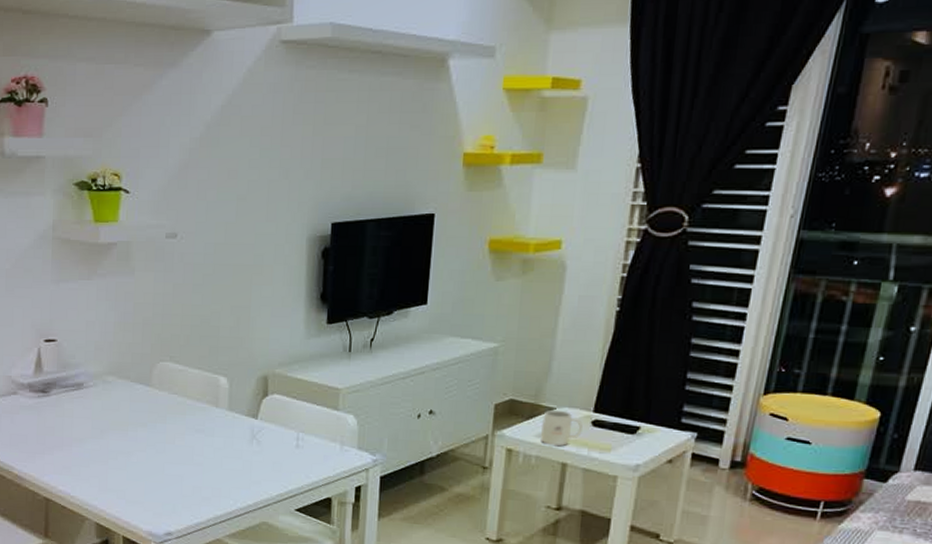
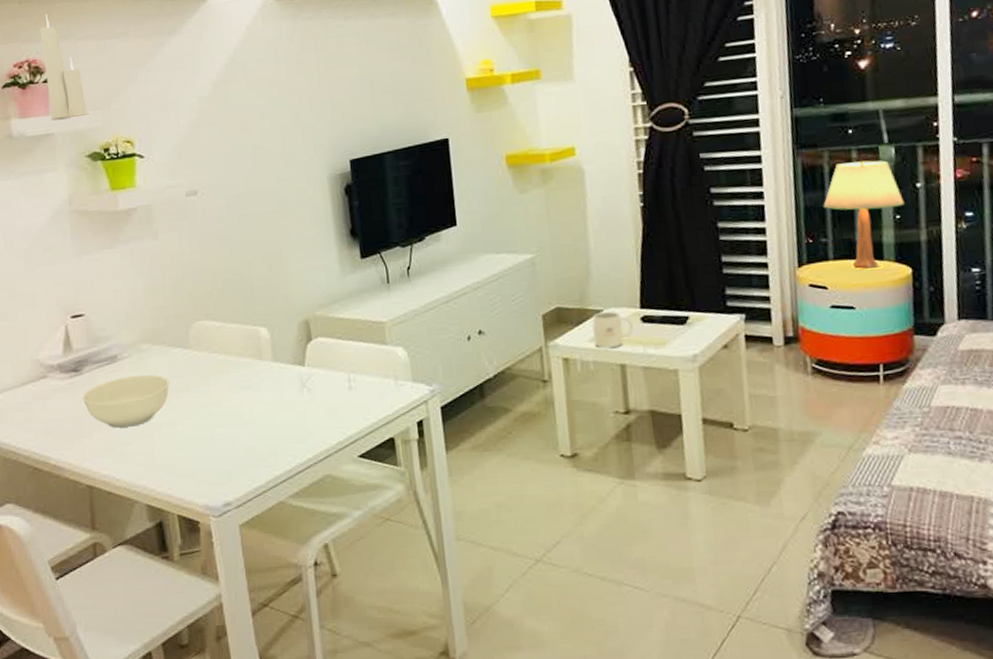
candle: none [40,29,81,143] -> present [40,14,89,121]
bowl: none [47,404,129,451] -> present [82,375,170,428]
table lamp: none [805,291,893,408] -> present [823,157,905,270]

